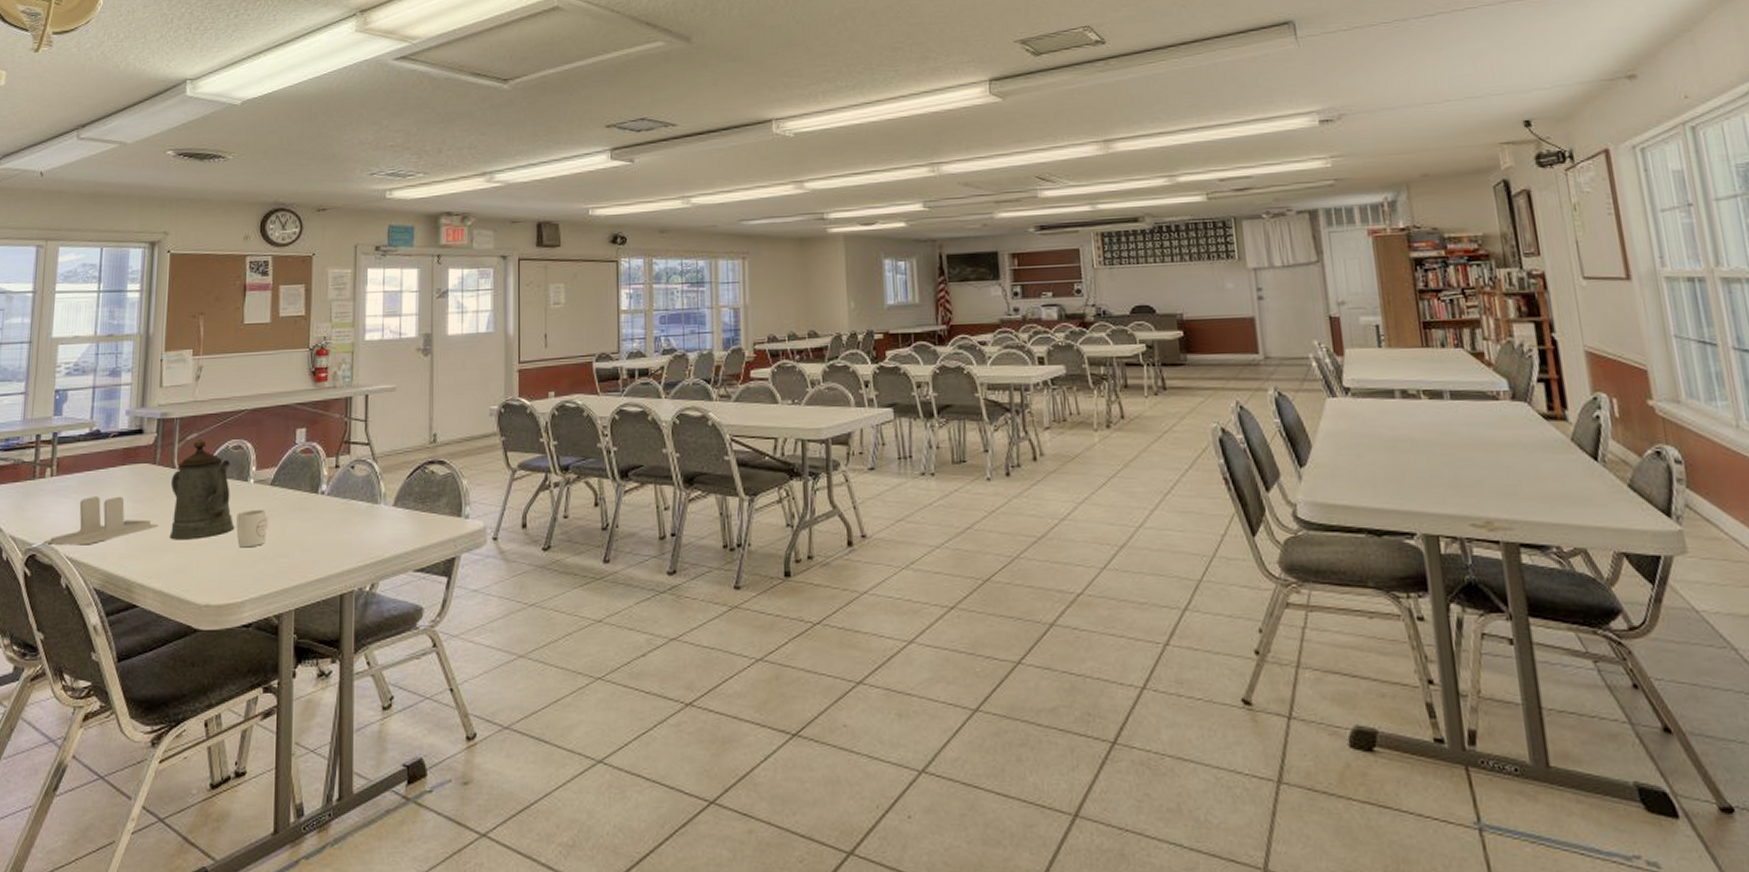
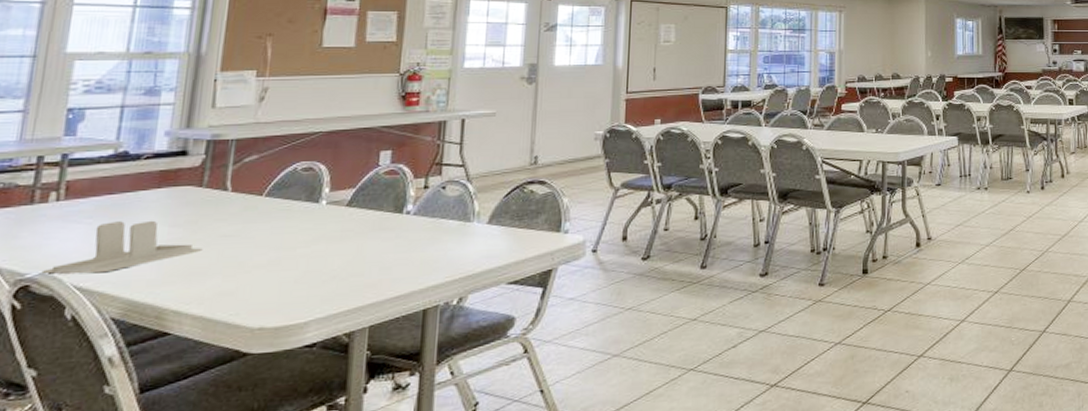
coffee pot: present [169,439,235,540] -> none [216,161,300,264]
mug: present [236,509,268,548] -> none [301,230,342,269]

